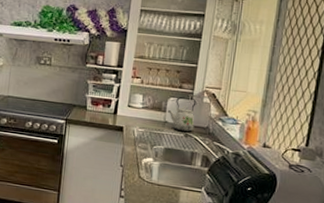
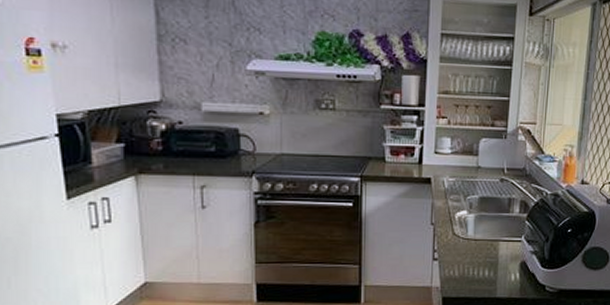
kettle: present [168,96,197,133] -> none [480,136,511,177]

